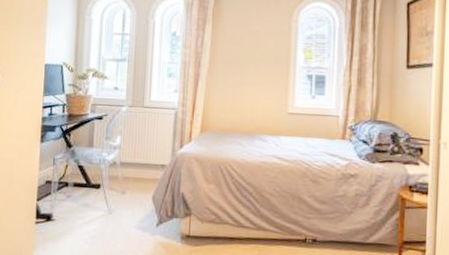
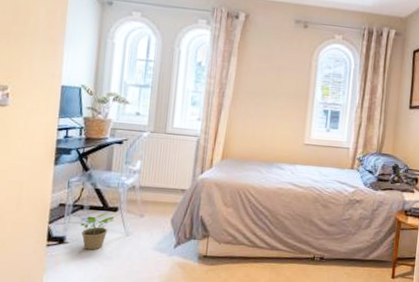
potted plant: none [65,190,98,228] -> present [80,213,115,250]

